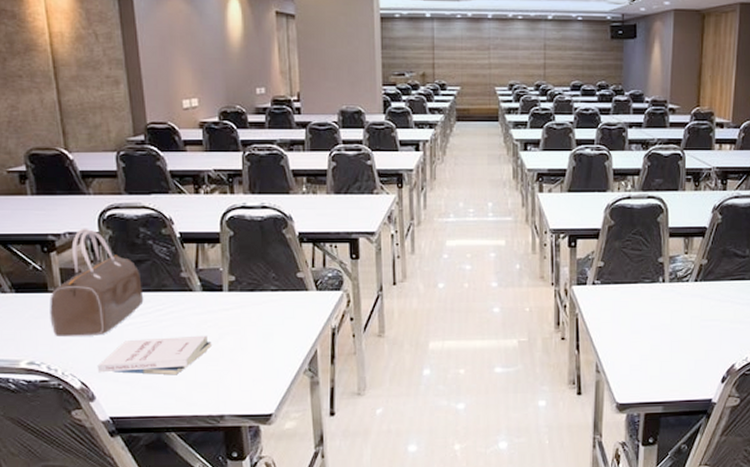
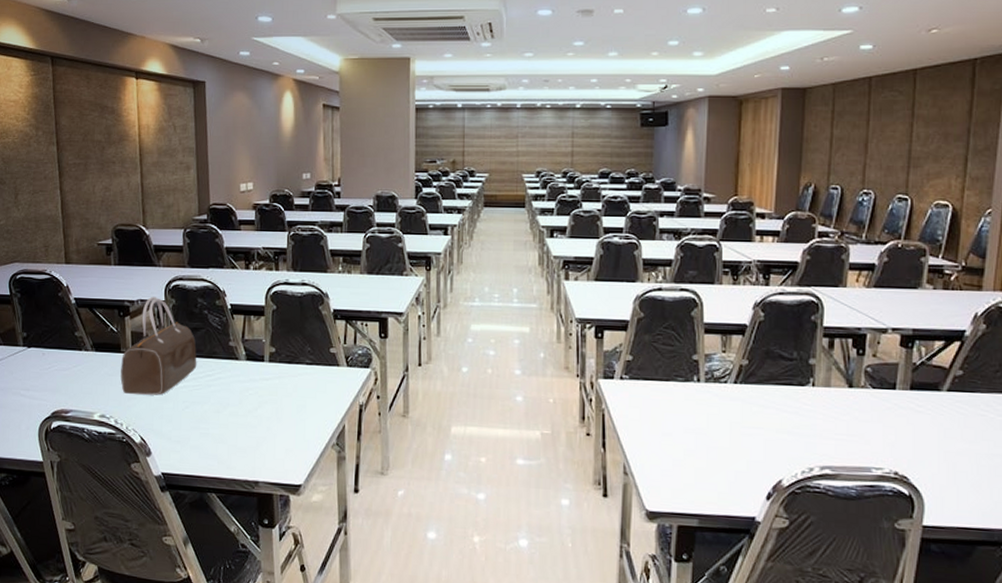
books: present [97,335,212,375] -> none [155,401,252,439]

